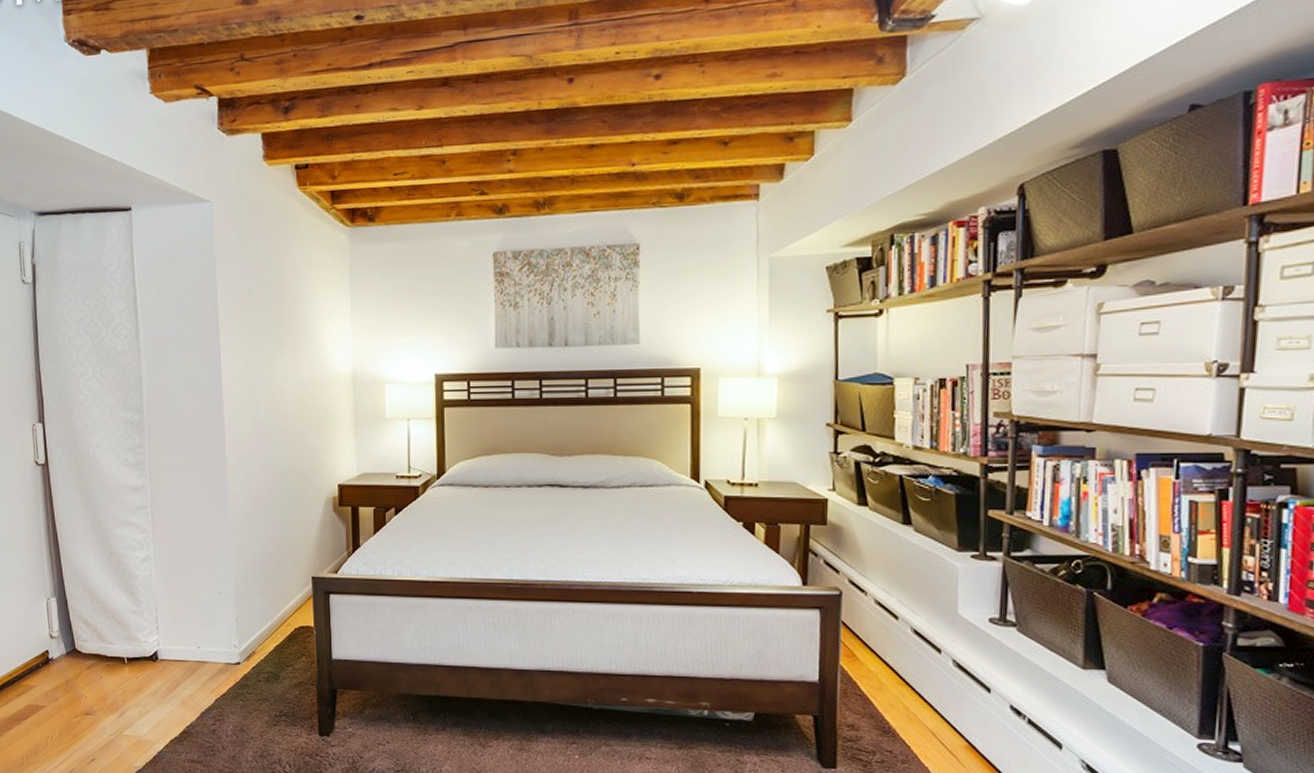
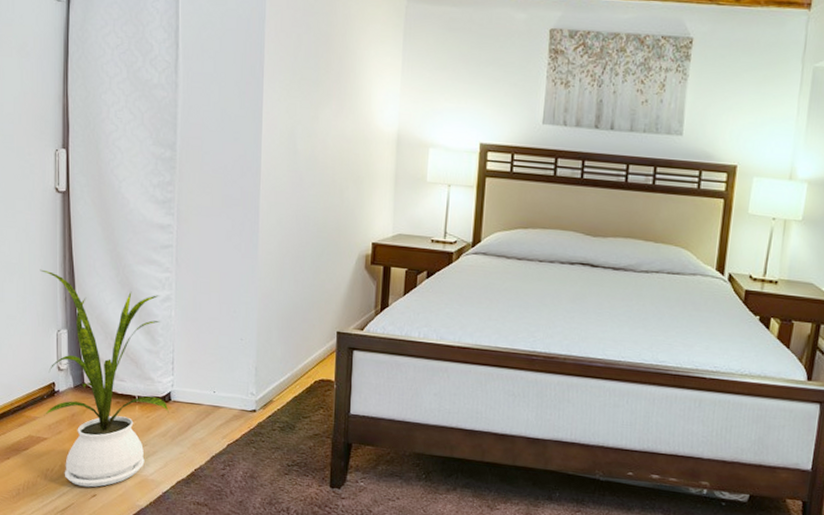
house plant: none [26,541,157,752] -> present [40,269,169,488]

